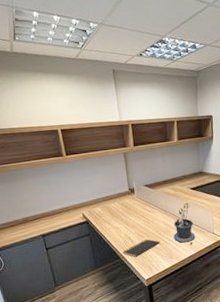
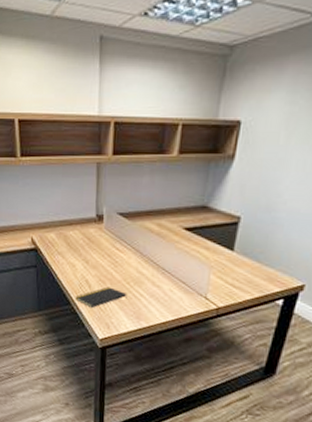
potted plant: present [173,203,196,245] -> none [147,247,179,308]

